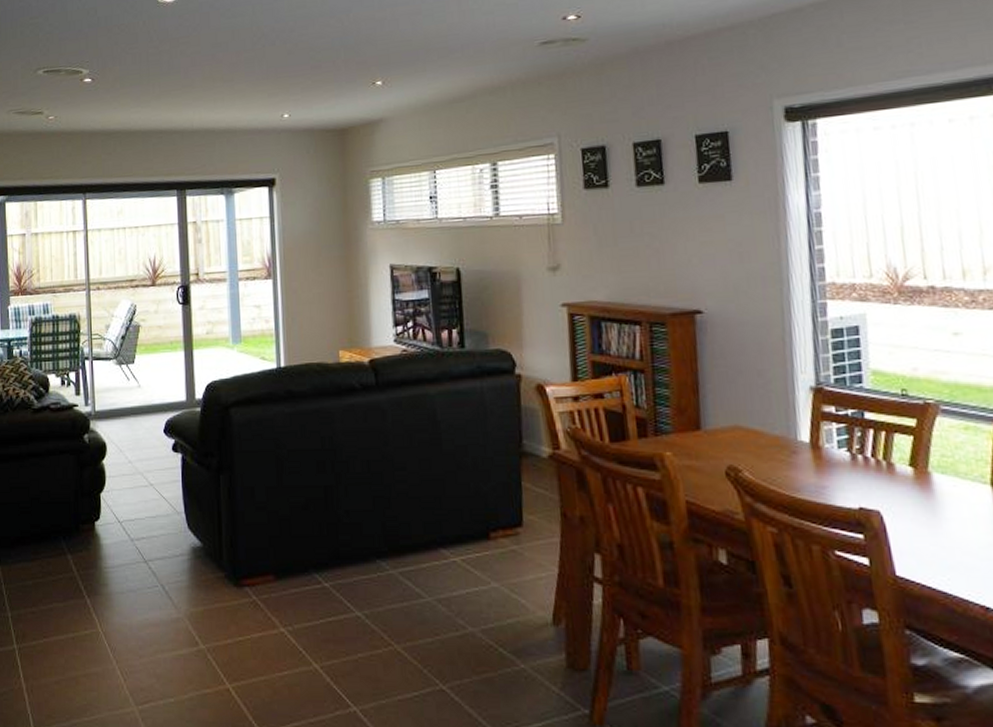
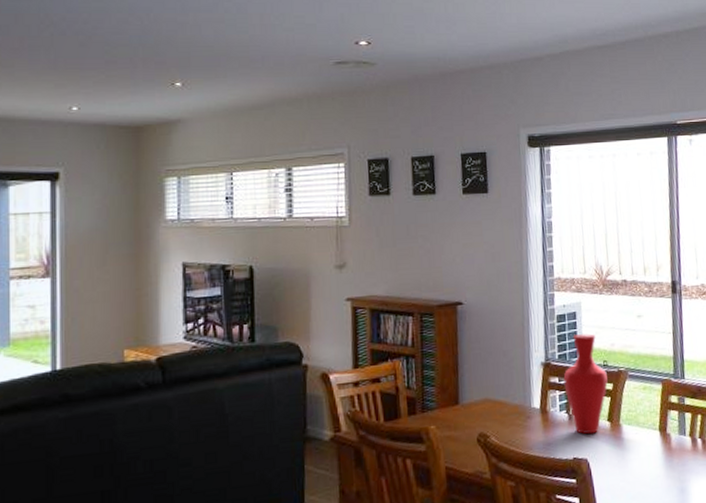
vase: none [842,354,909,481] -> present [563,333,608,435]

